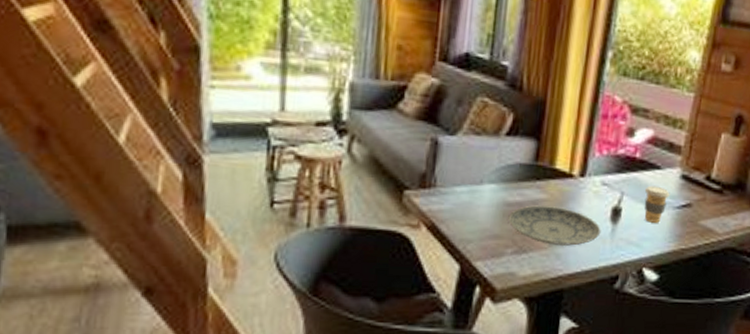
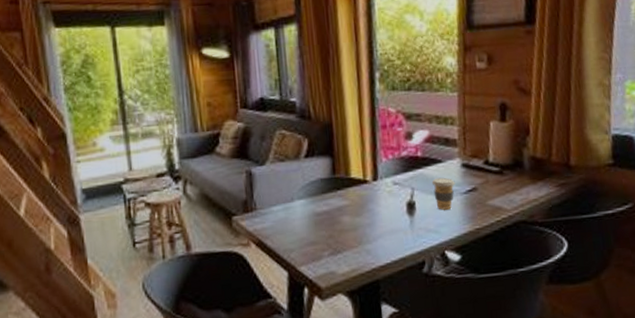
plate: present [508,205,601,246] -> none [320,209,401,243]

